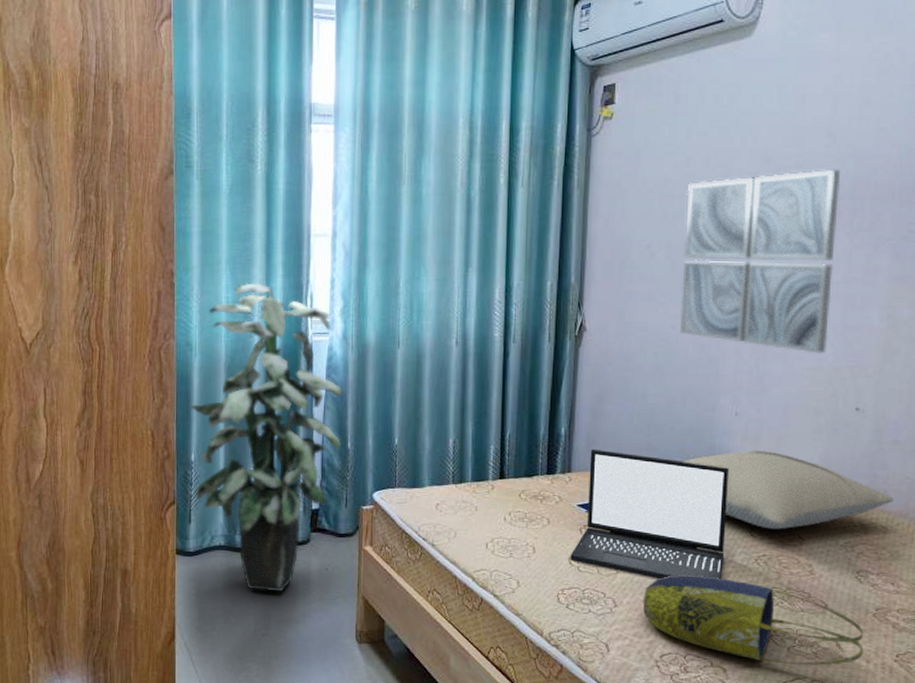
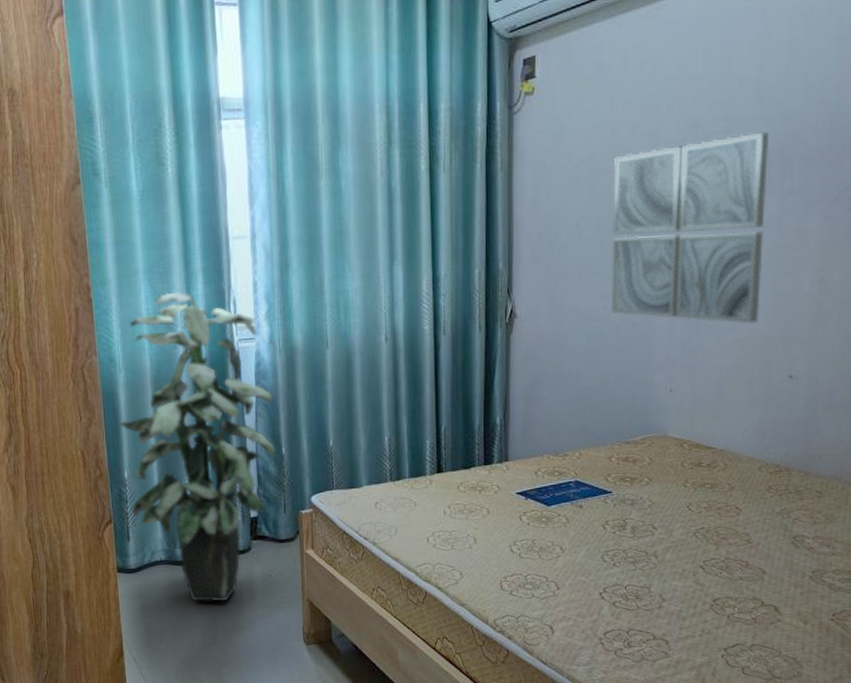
laptop: present [570,448,730,580] -> none [511,436,666,560]
tote bag: present [643,574,864,666] -> none [585,552,801,632]
pillow: present [683,449,894,530] -> none [619,424,828,503]

